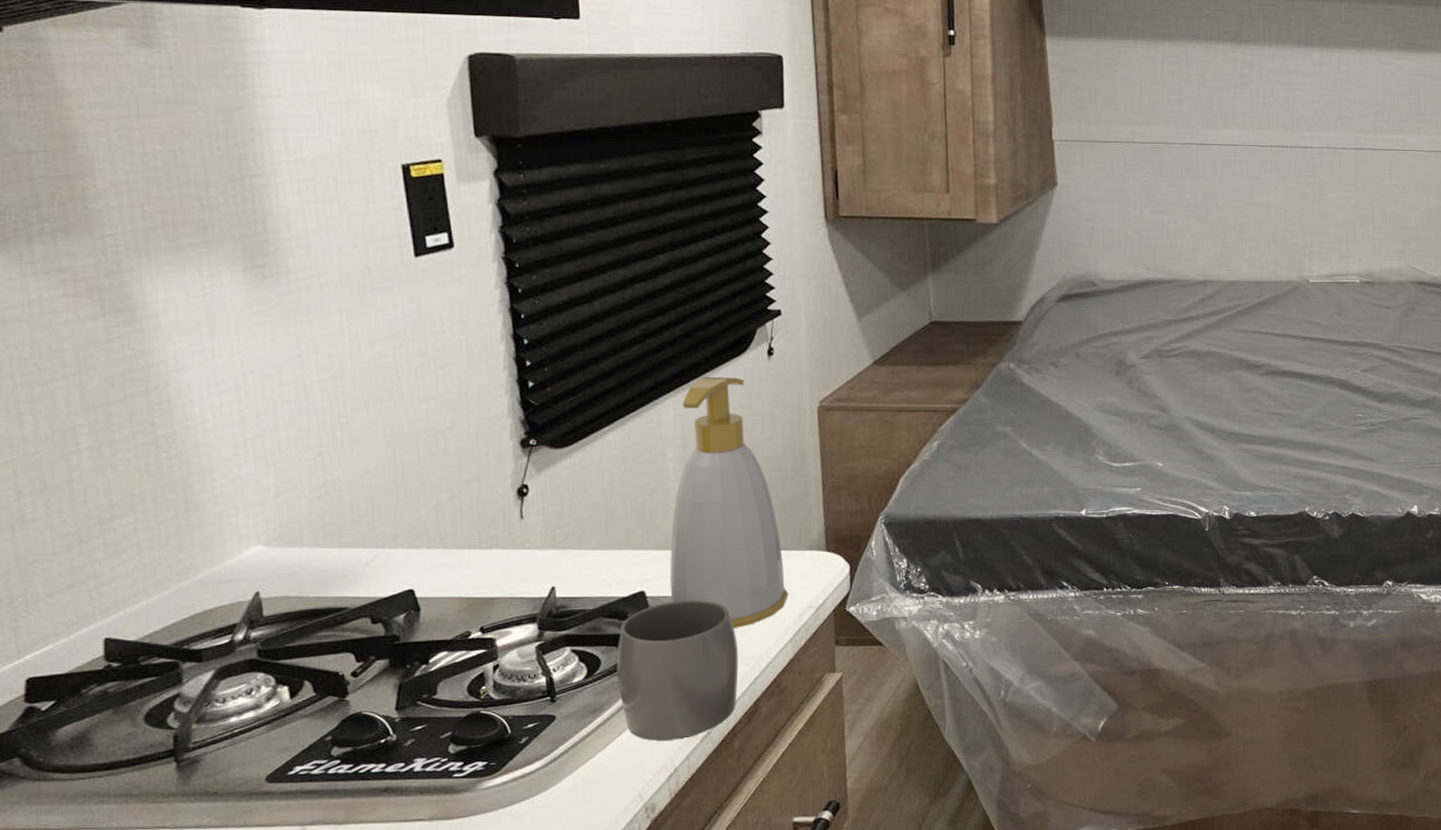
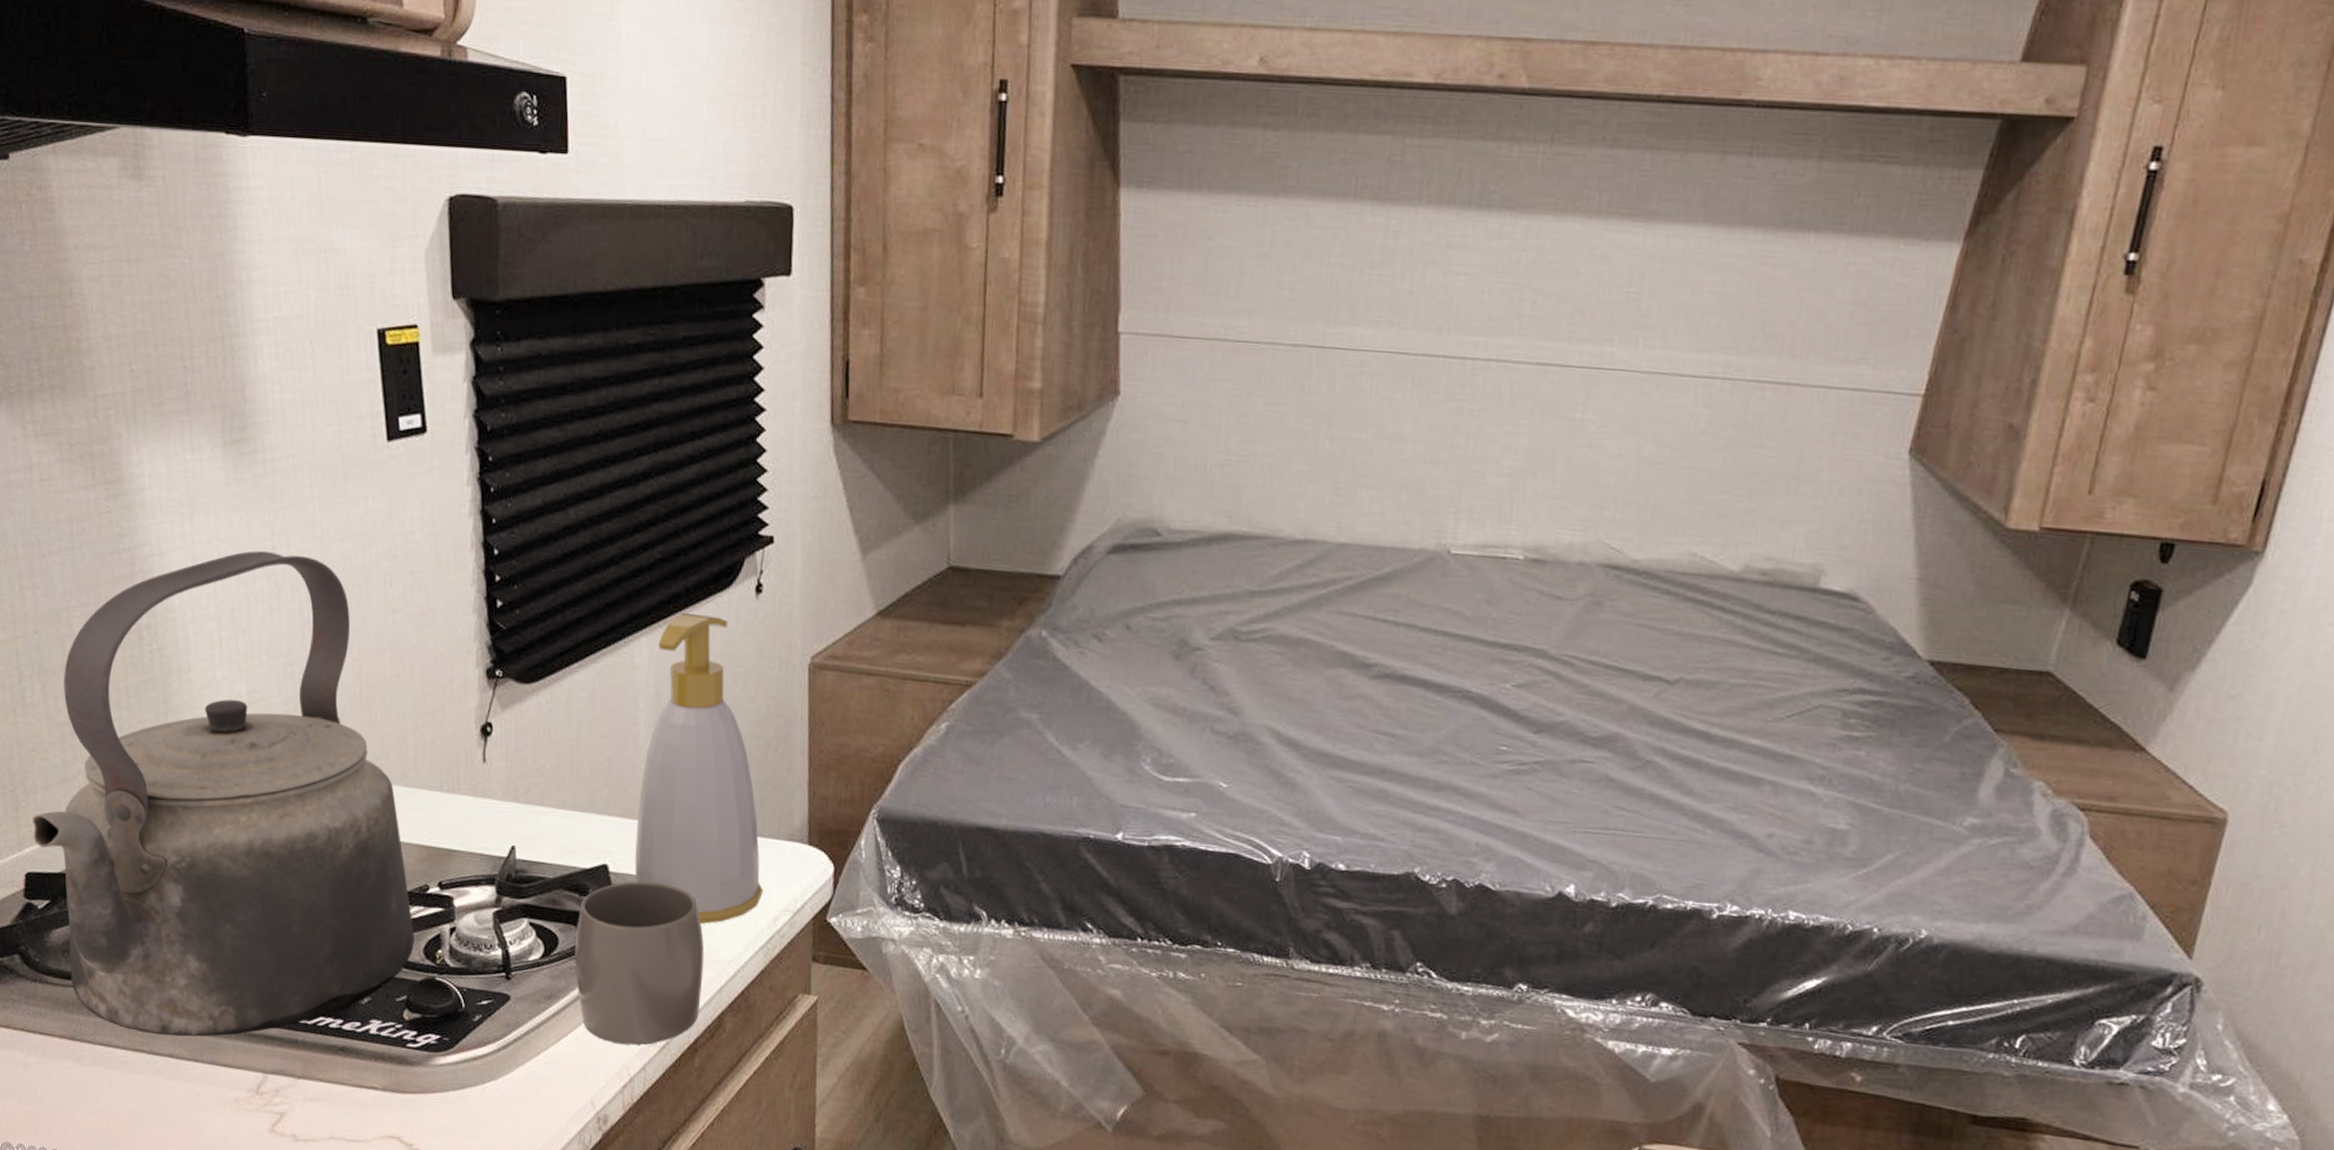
kettle: none [34,359,457,810] -> present [32,550,414,1037]

